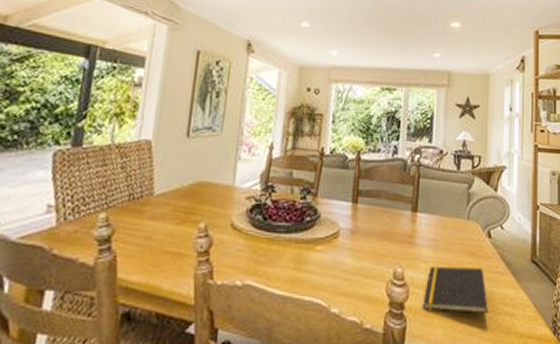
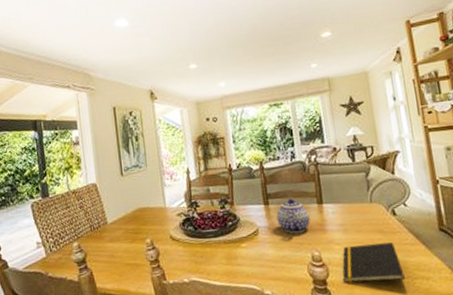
teapot: none [363,200,400,243] -> present [276,198,310,234]

